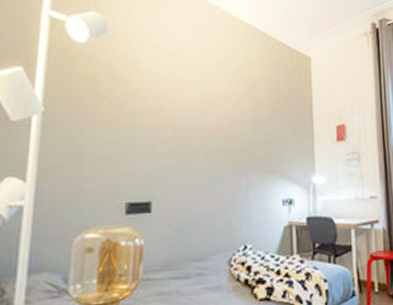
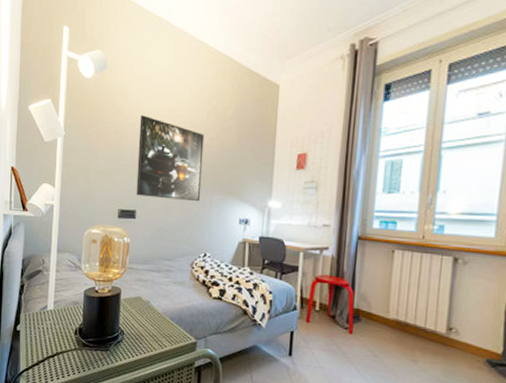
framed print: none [150,87,235,185] -> present [136,115,205,202]

